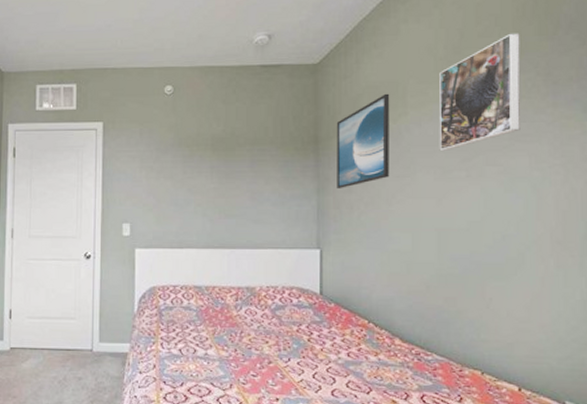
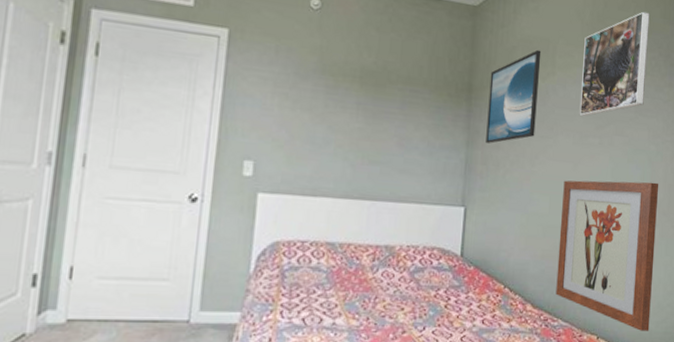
wall art: none [426,210,550,368] -> present [556,180,659,331]

